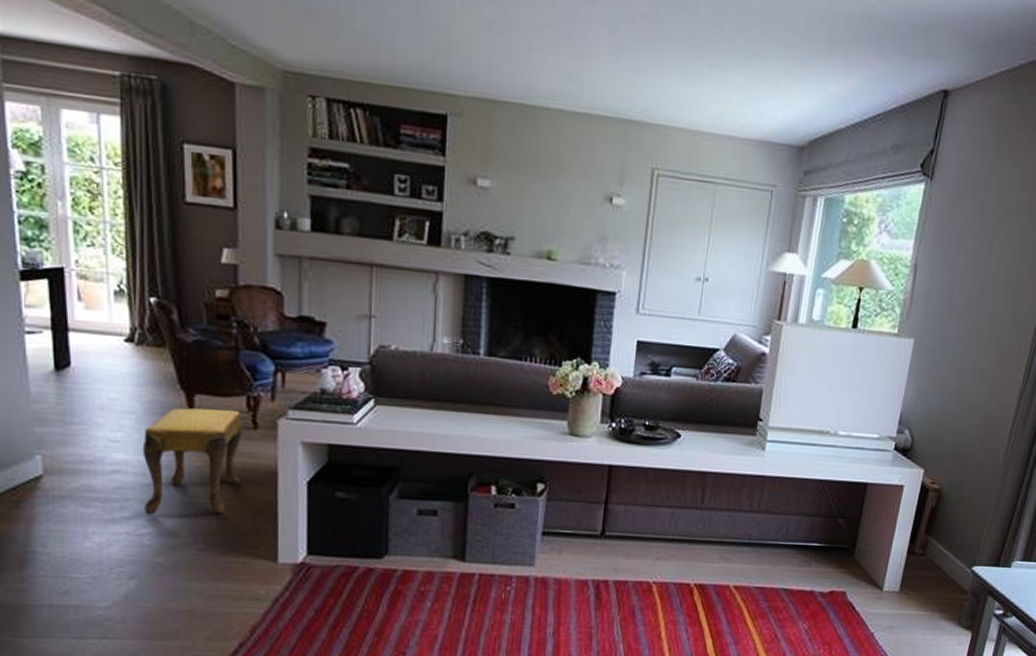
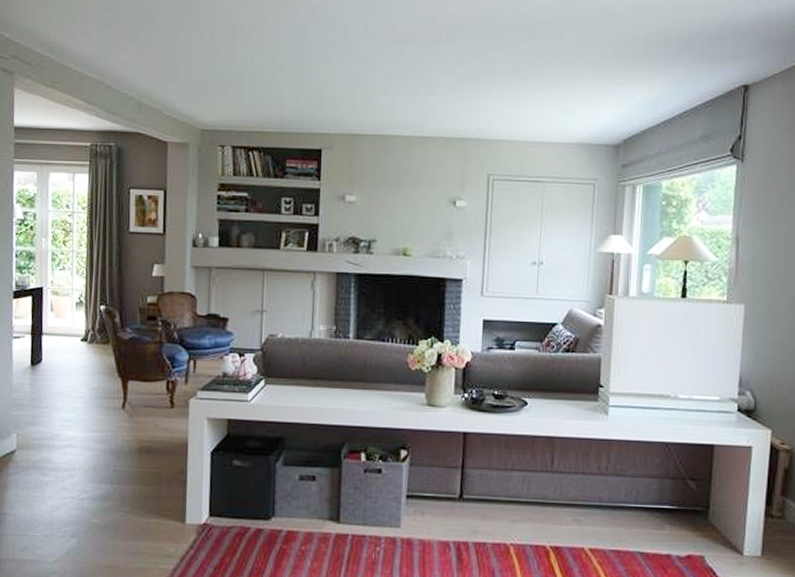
footstool: present [142,408,242,515] -> none [86,392,162,482]

